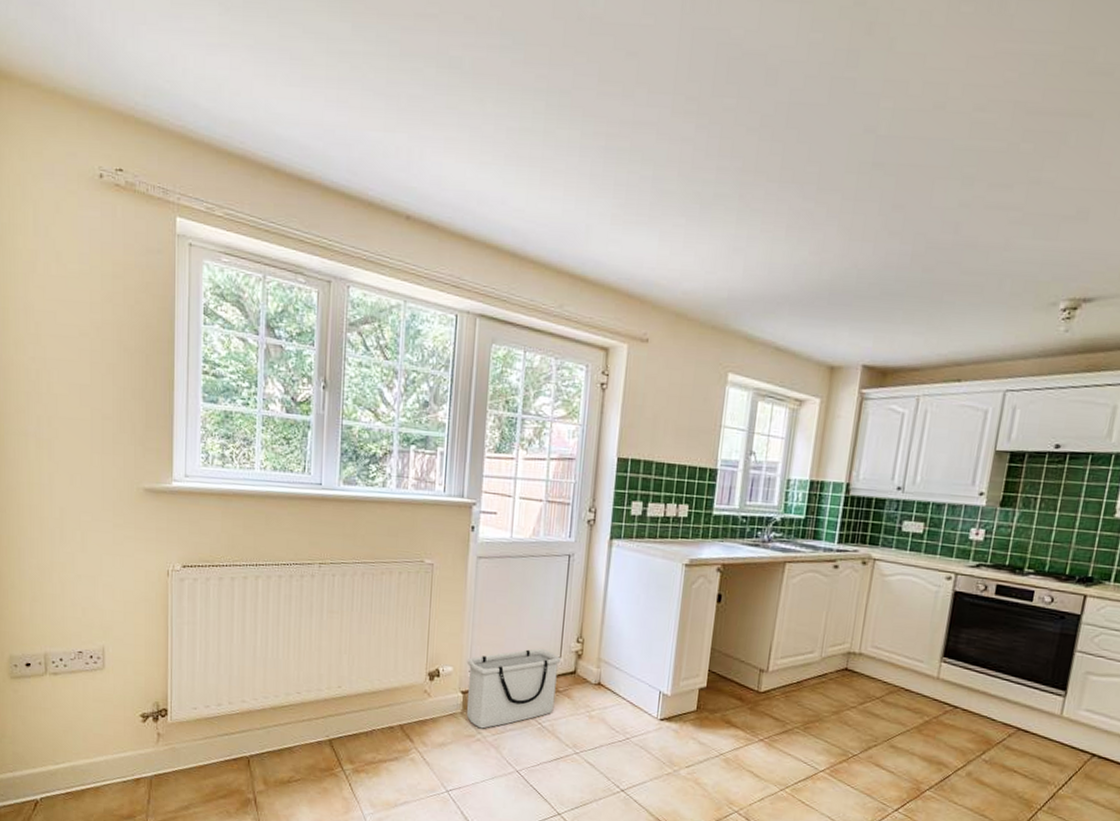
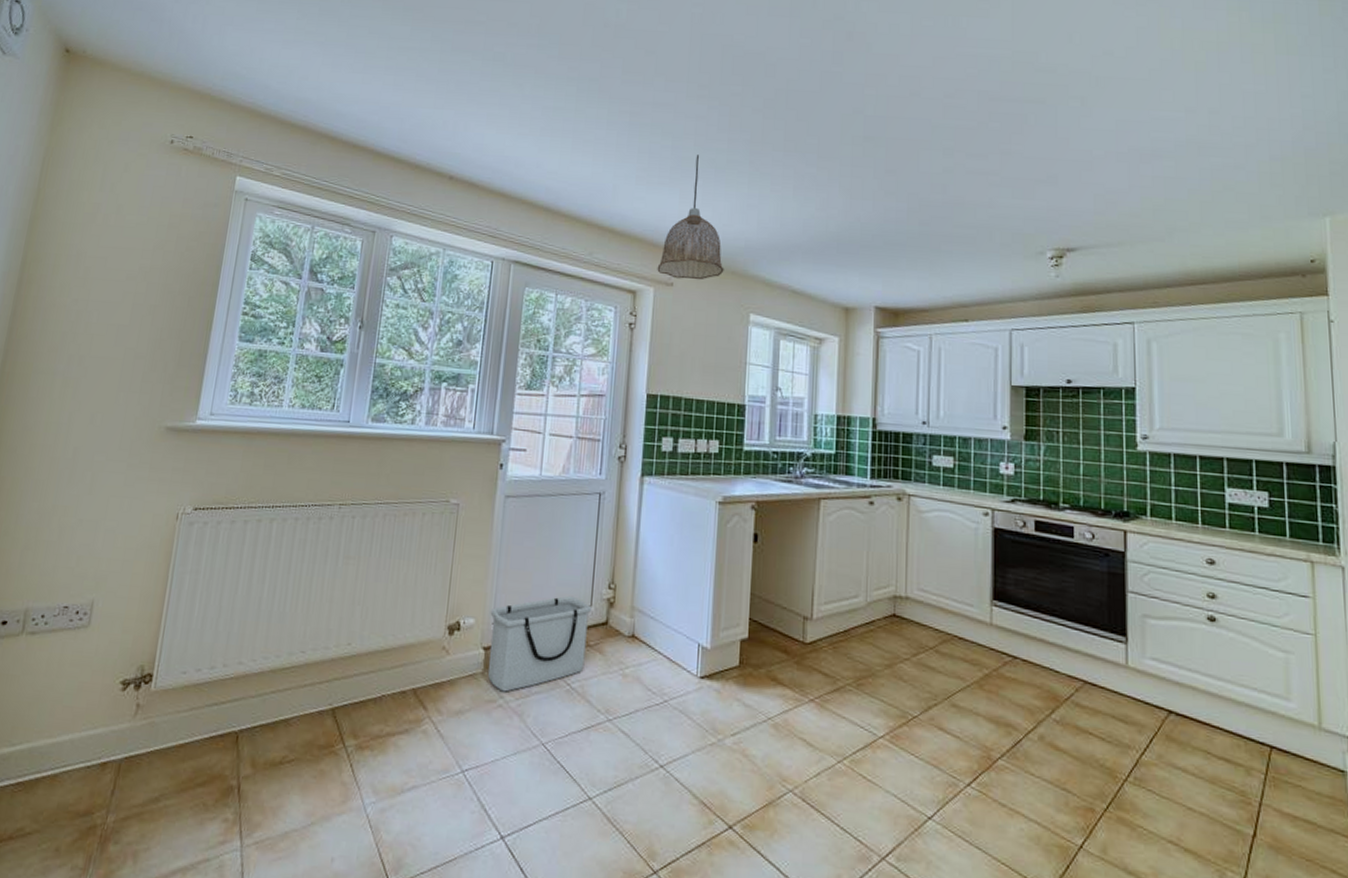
pendant lamp: none [632,187,704,336] -> present [657,155,724,280]

